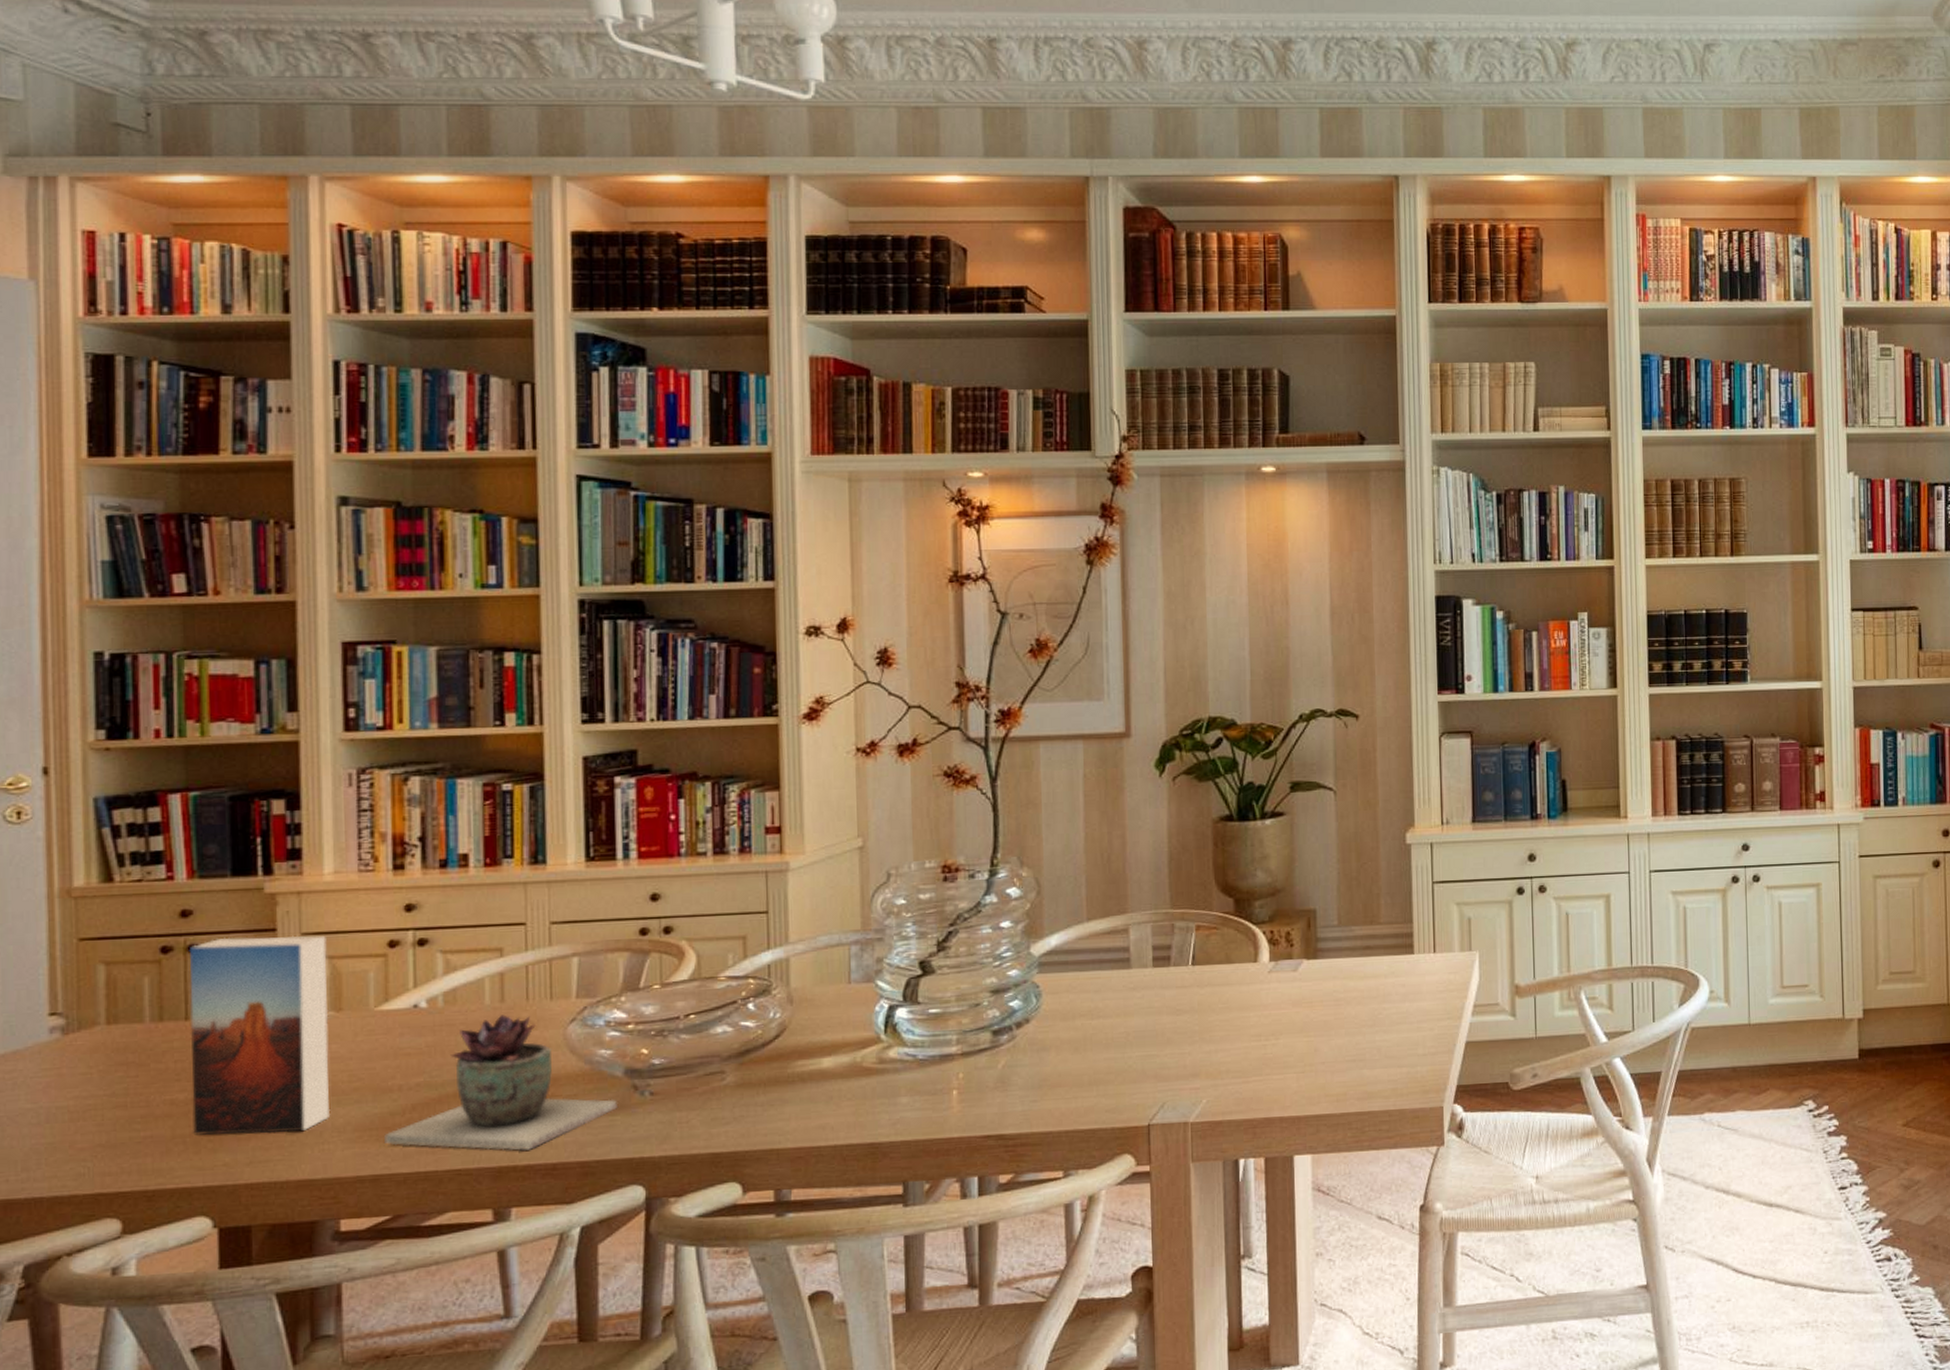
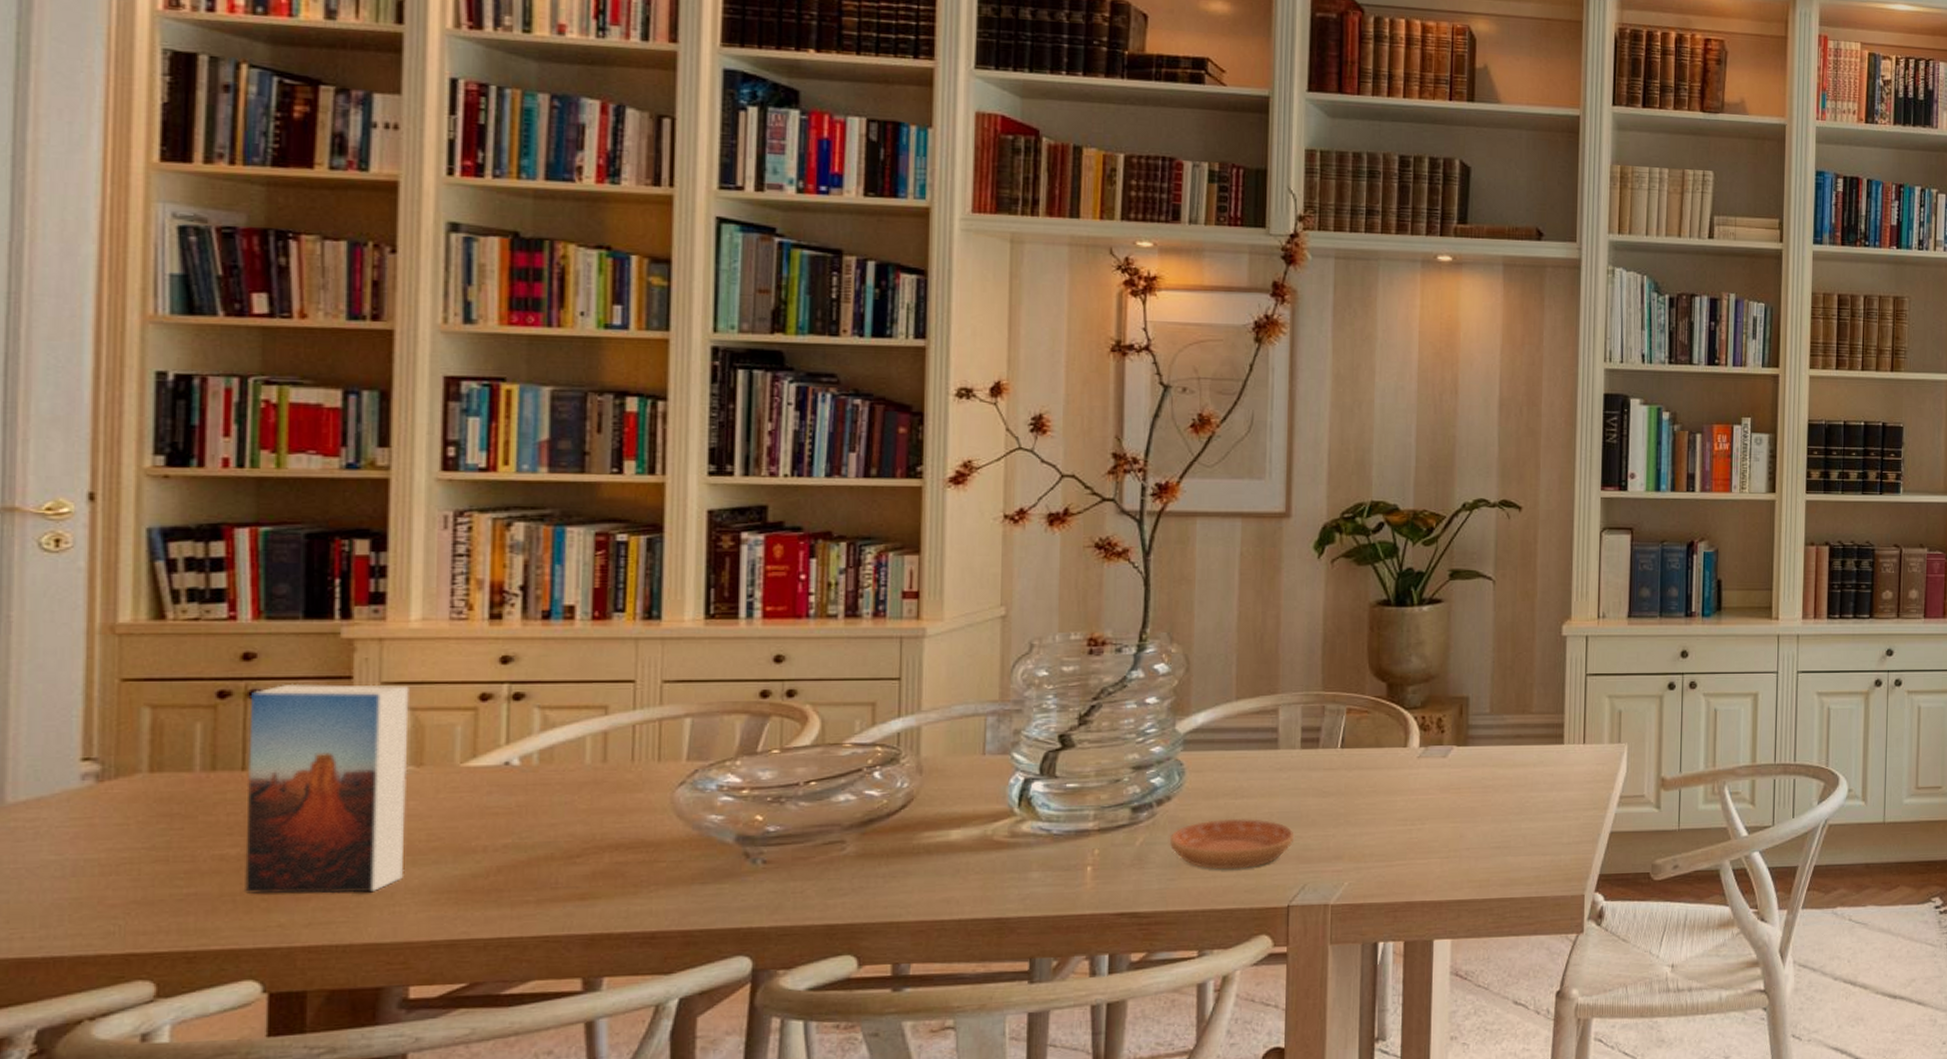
succulent plant: present [384,1015,619,1151] -> none [464,775,727,918]
saucer: none [1030,1038,1151,1090] -> present [1169,818,1295,870]

